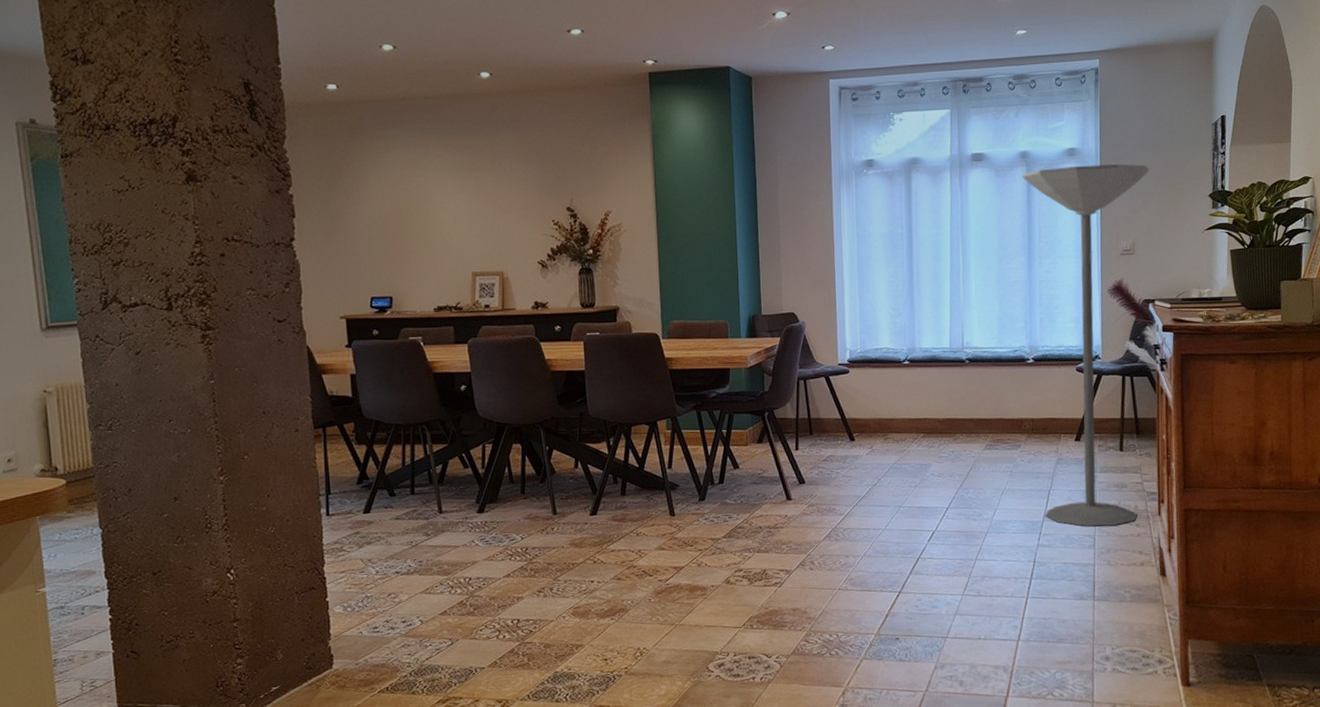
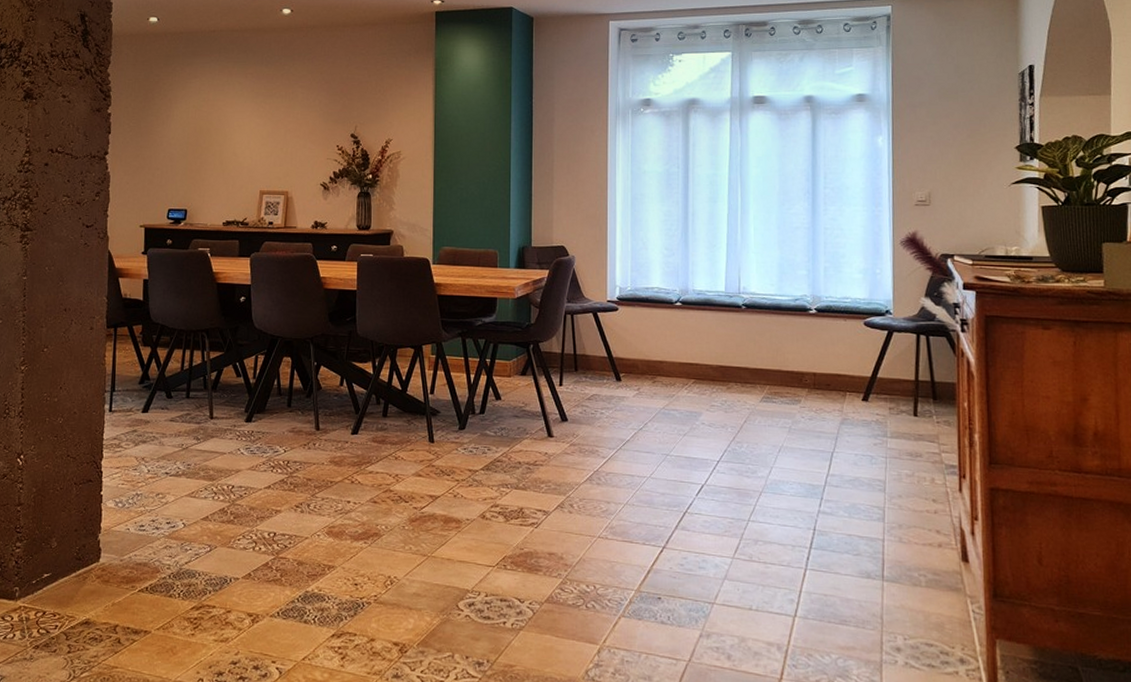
floor lamp: present [1022,163,1149,527] -> none [807,111,947,498]

